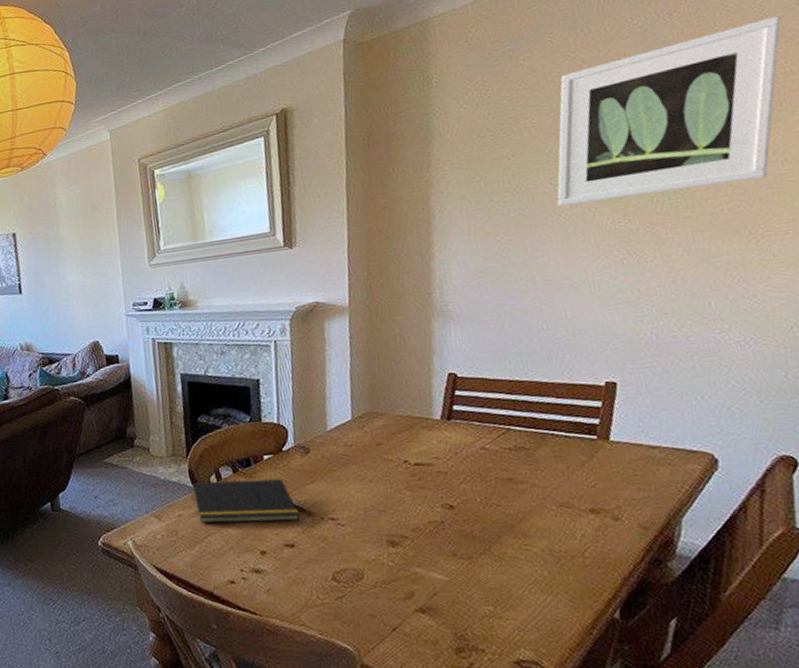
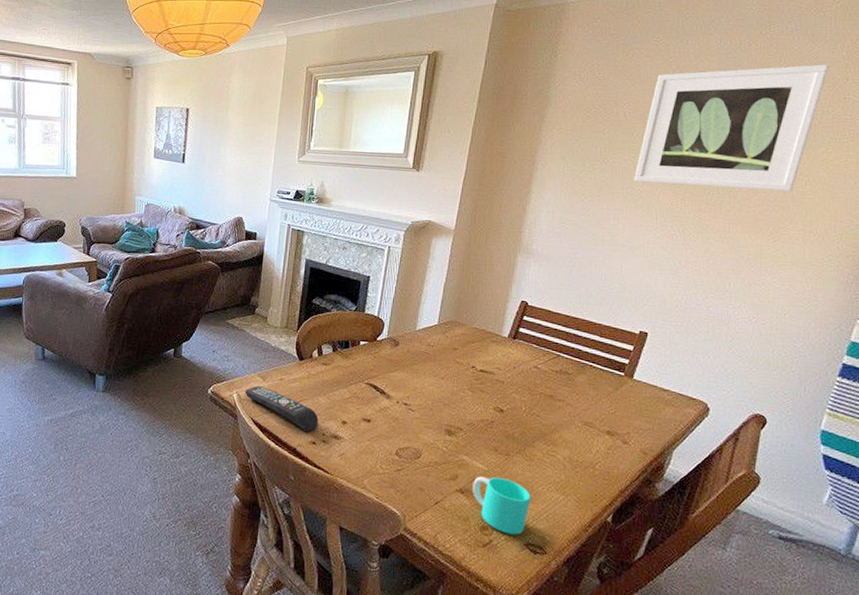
remote control: none [140,526,233,571] -> present [245,385,319,432]
notepad: present [191,479,300,523] -> none [294,354,380,400]
cup: none [434,586,512,653] -> present [472,476,532,535]

